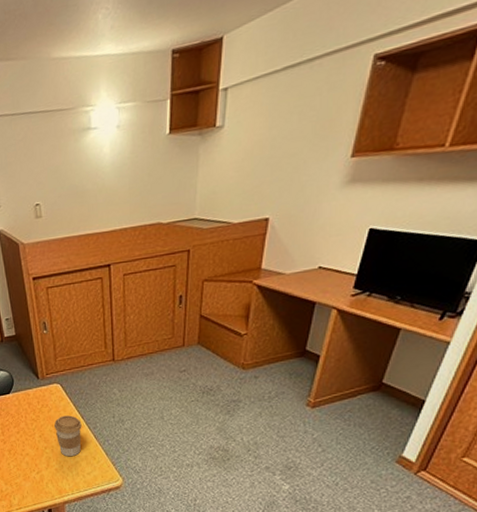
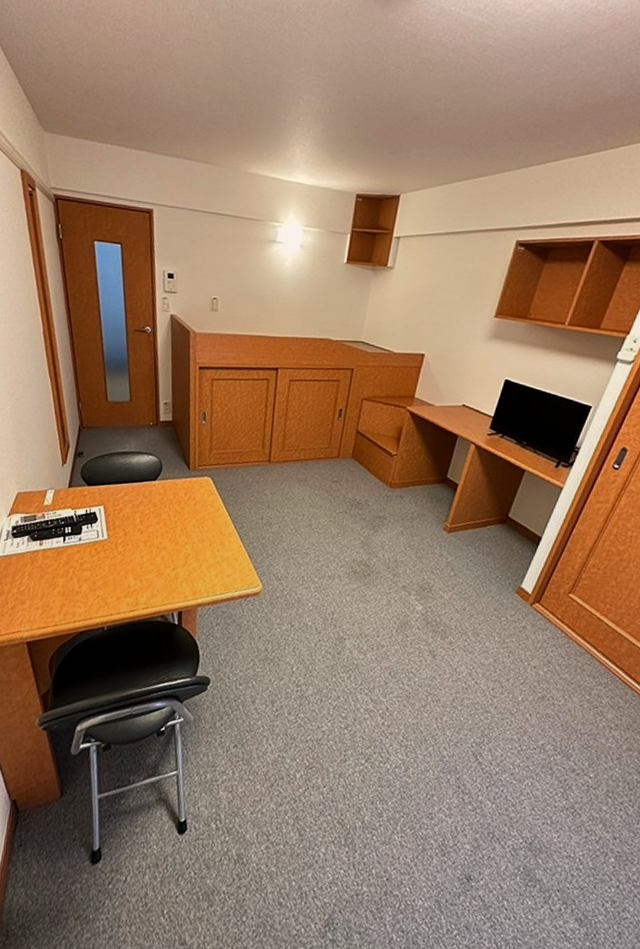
coffee cup: present [54,415,82,457] -> none [199,511,228,556]

